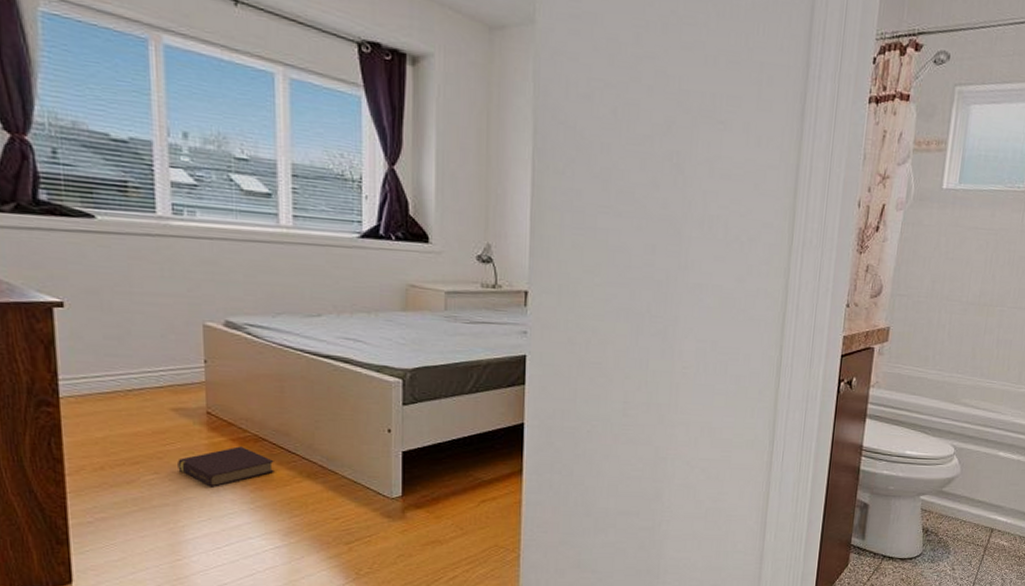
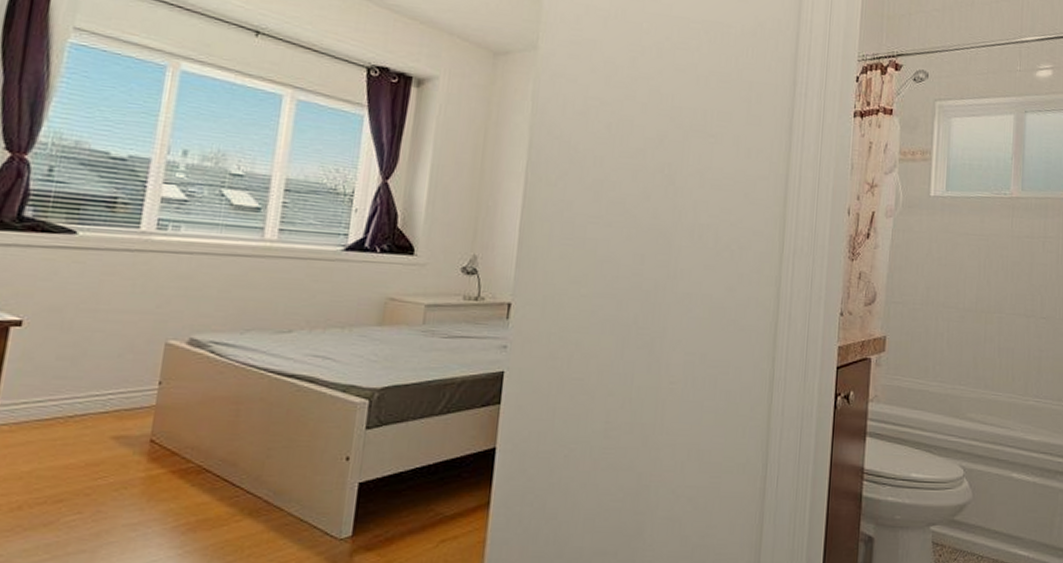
book: present [178,446,274,487] -> none [105,479,215,529]

